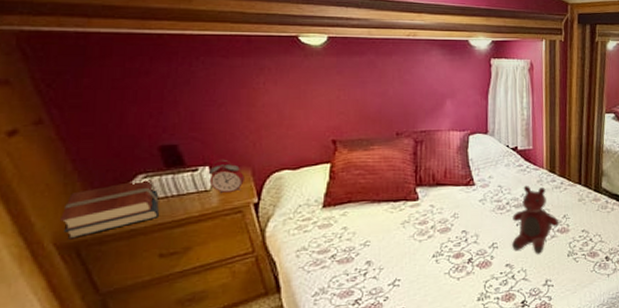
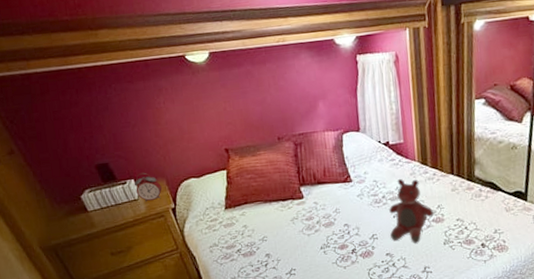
books: present [60,180,159,239] -> none [40,193,105,243]

